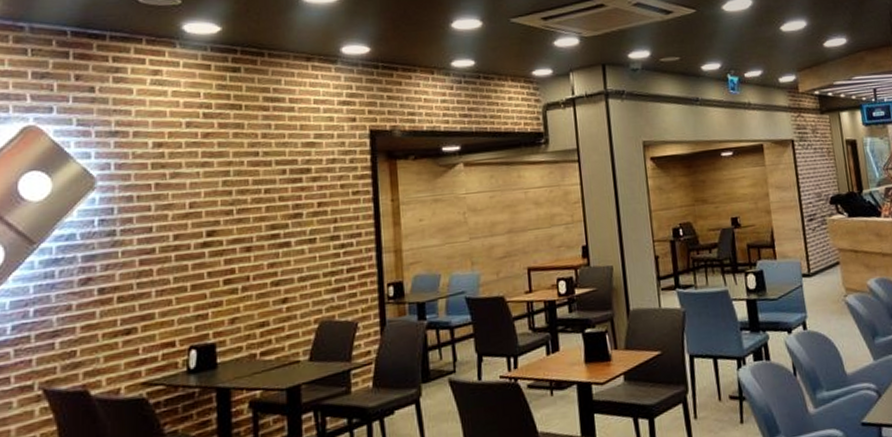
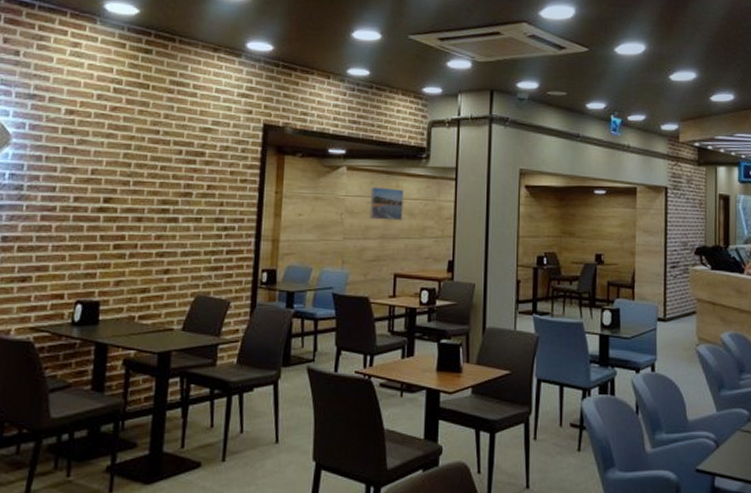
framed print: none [491,178,529,215] -> present [369,186,404,221]

